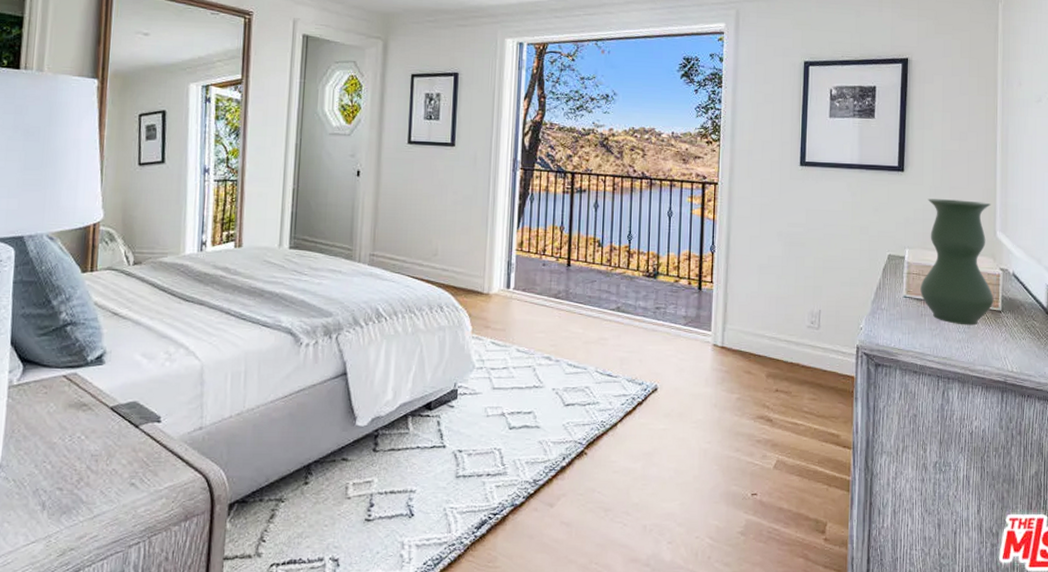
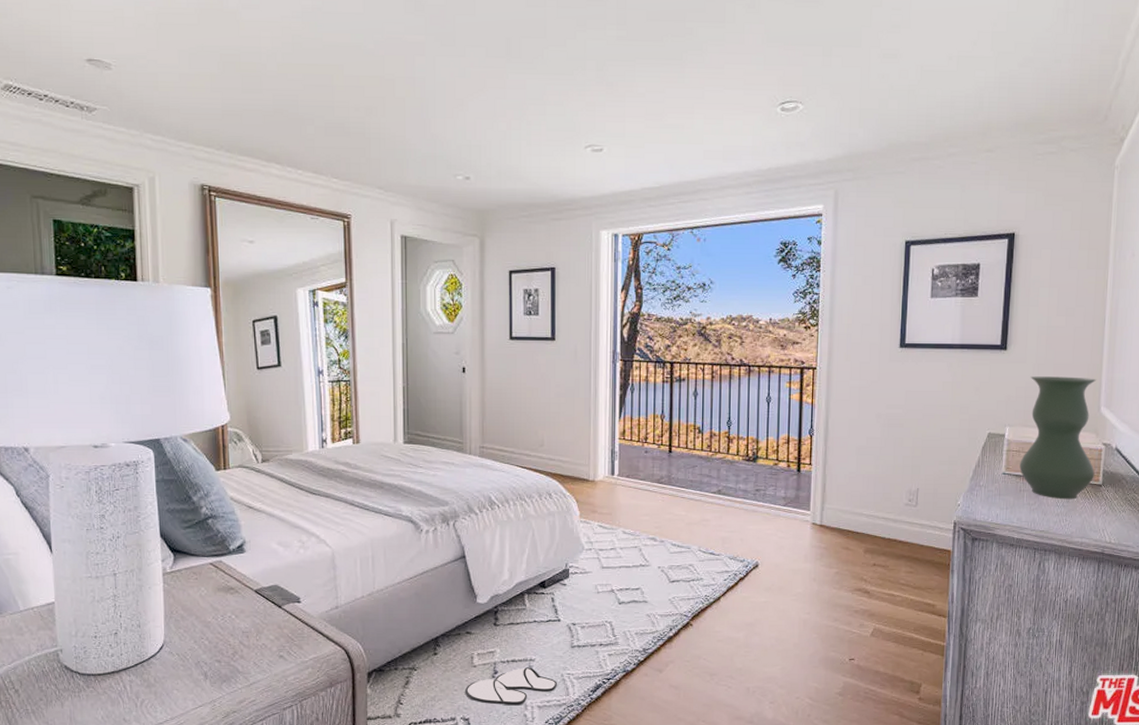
slippers: none [335,500,440,544] -> present [464,667,558,706]

